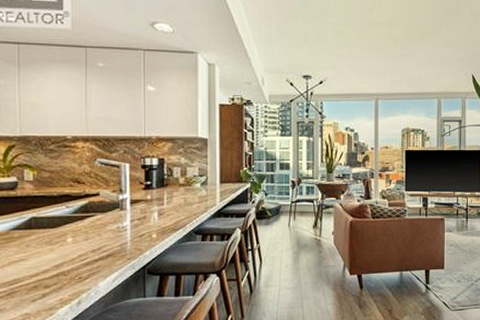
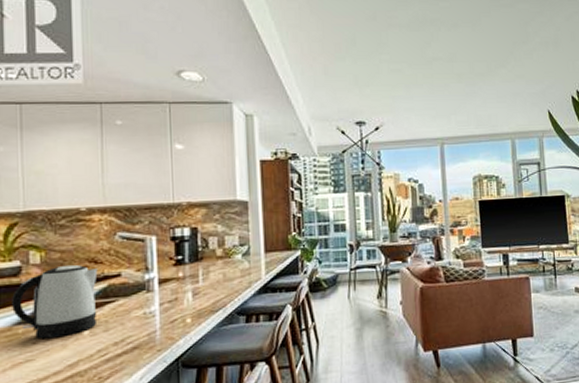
kettle: none [9,183,80,243] -> present [12,264,98,339]

